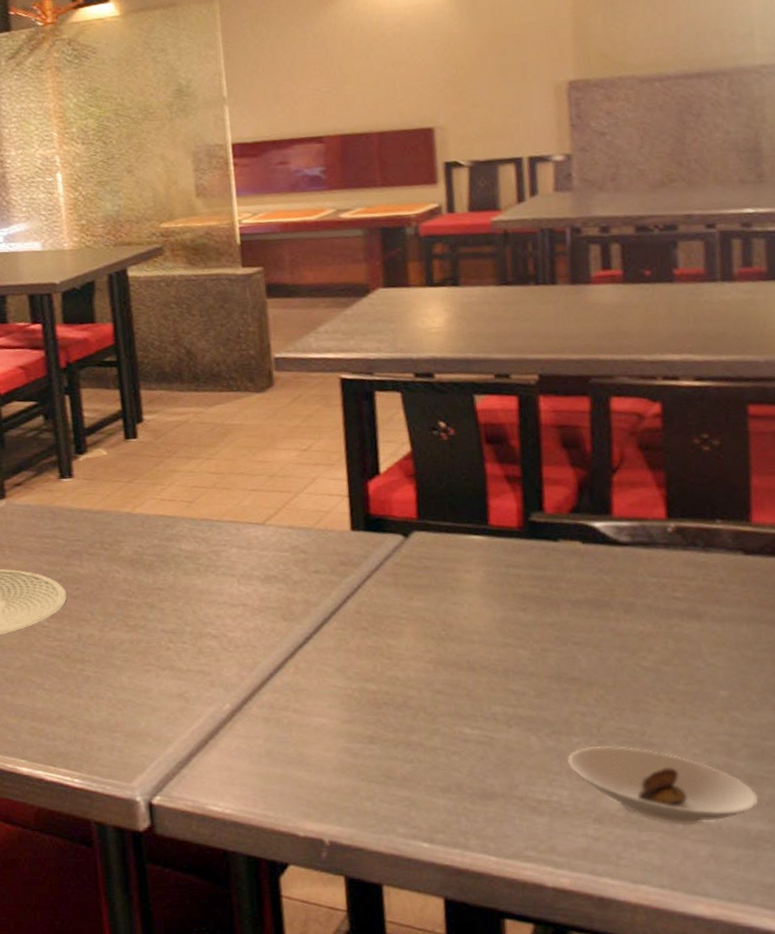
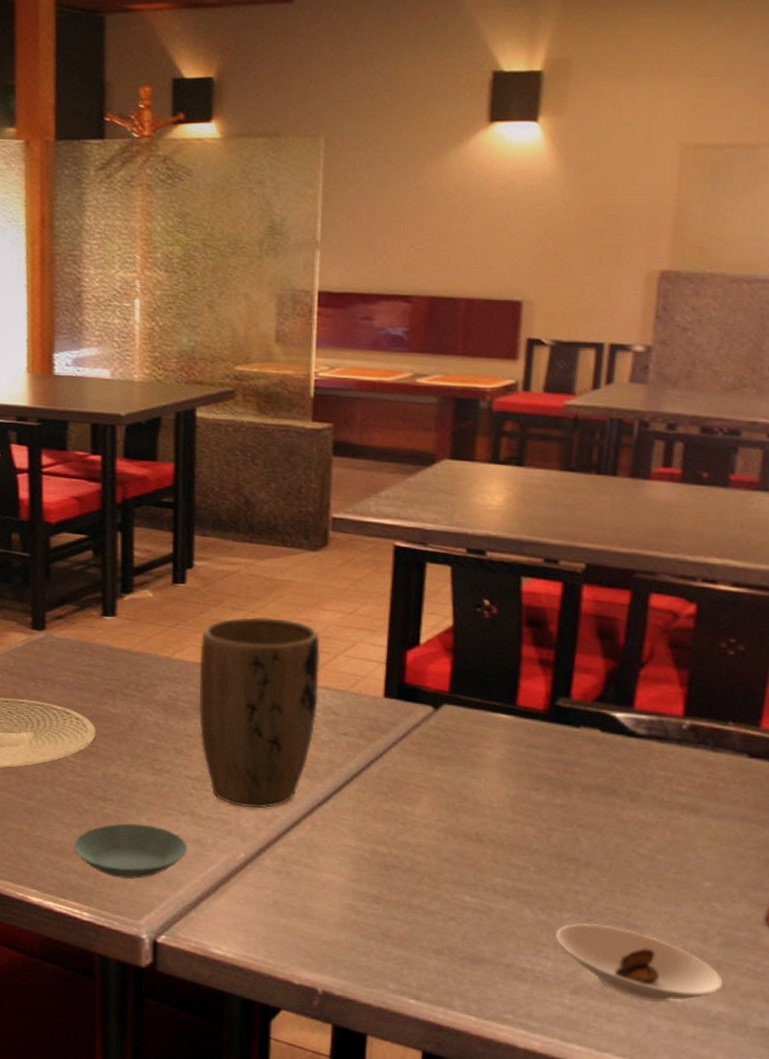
saucer: none [57,683,172,741] -> present [74,823,188,880]
plant pot: none [159,462,285,657] -> present [198,616,321,809]

